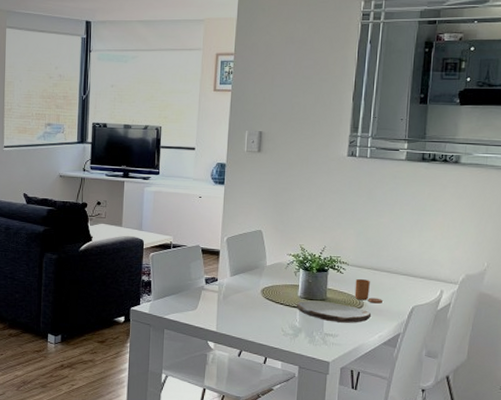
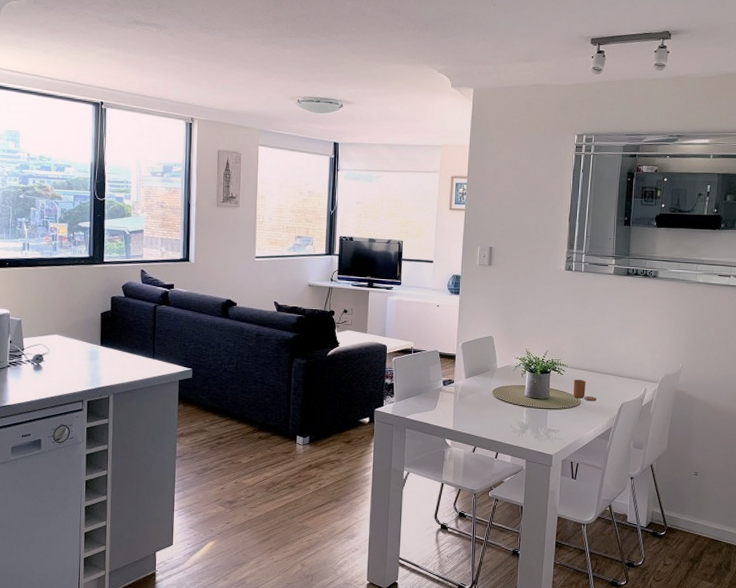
plate: present [297,300,372,323] -> none [524,399,588,419]

